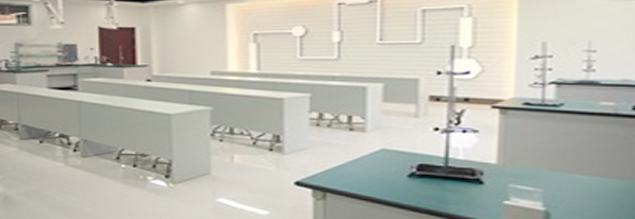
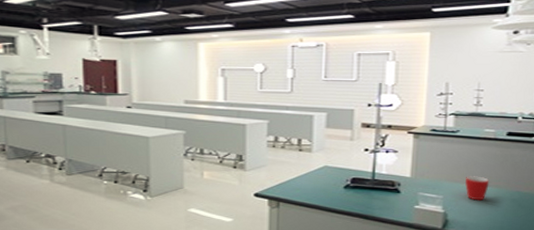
mug: none [574,163,610,196] -> present [465,176,489,201]

